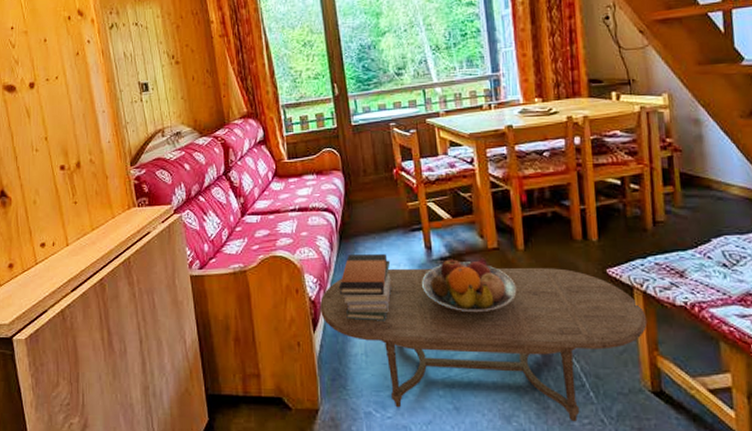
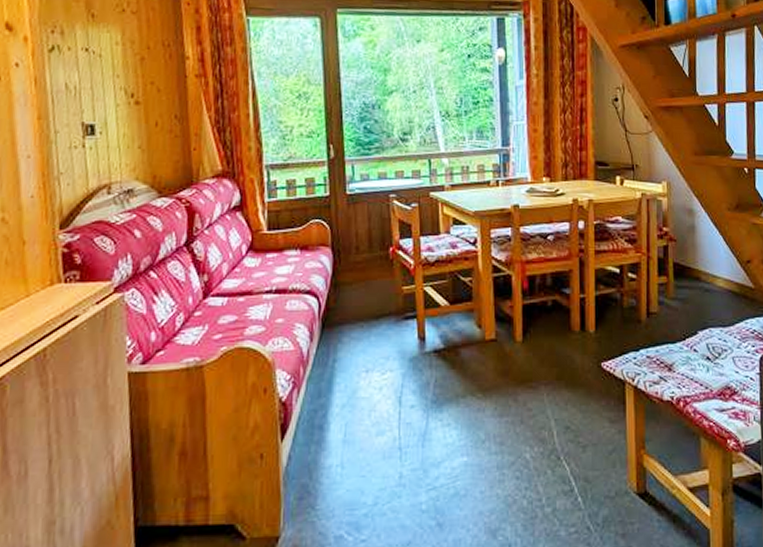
coffee table: present [319,268,648,422] -> none [290,362,637,531]
book stack: present [338,254,393,321] -> none [316,346,380,426]
fruit bowl: present [422,257,517,313] -> none [412,350,512,413]

